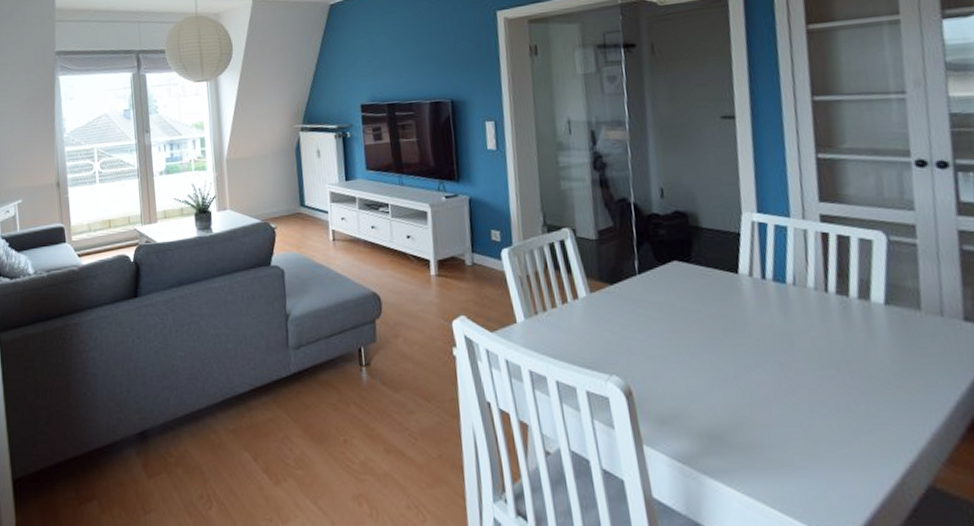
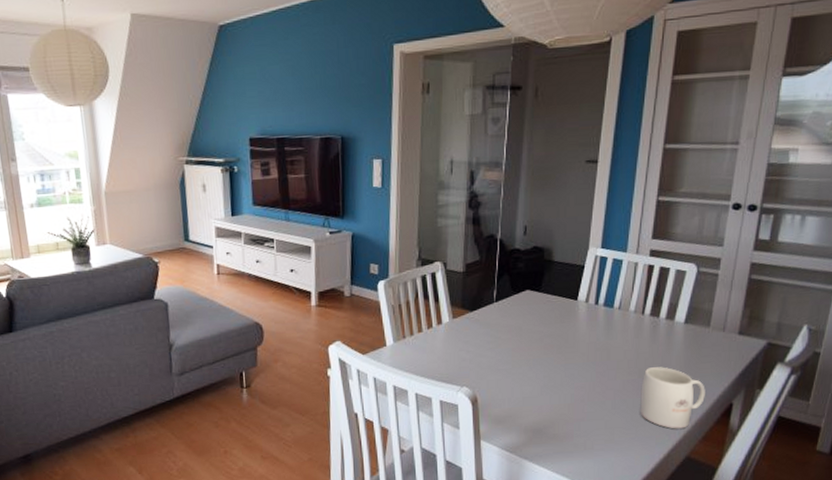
mug: none [843,360,937,446] -> present [640,367,705,429]

